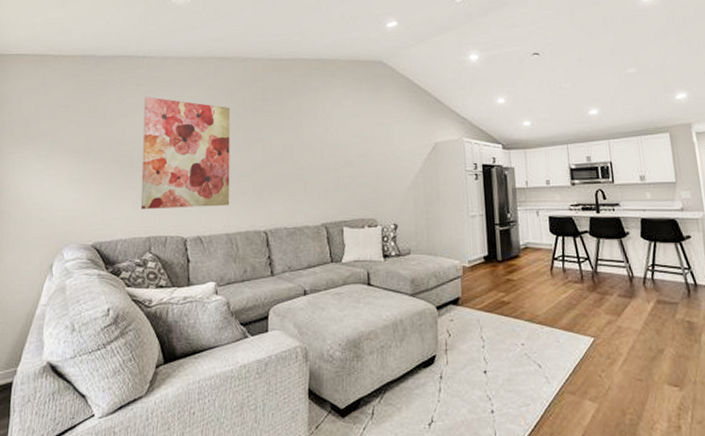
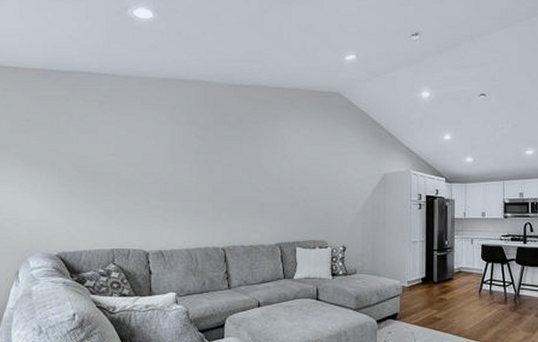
wall art: present [140,97,231,209] -> none [104,115,192,224]

